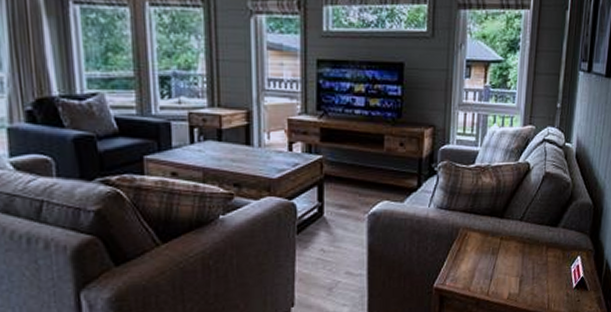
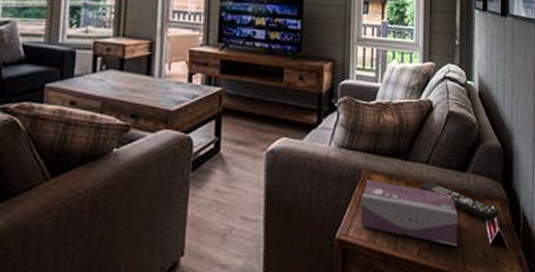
tissue box: none [456,236,546,290] -> present [360,179,458,246]
remote control: none [512,236,584,269] -> present [419,181,499,221]

